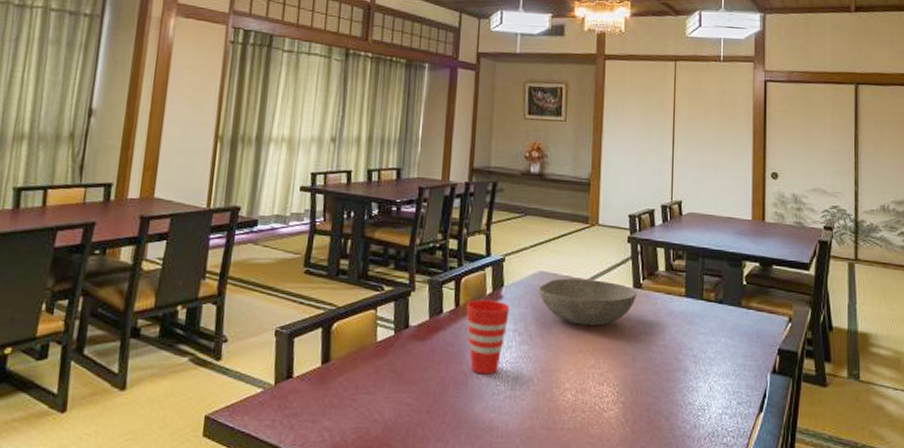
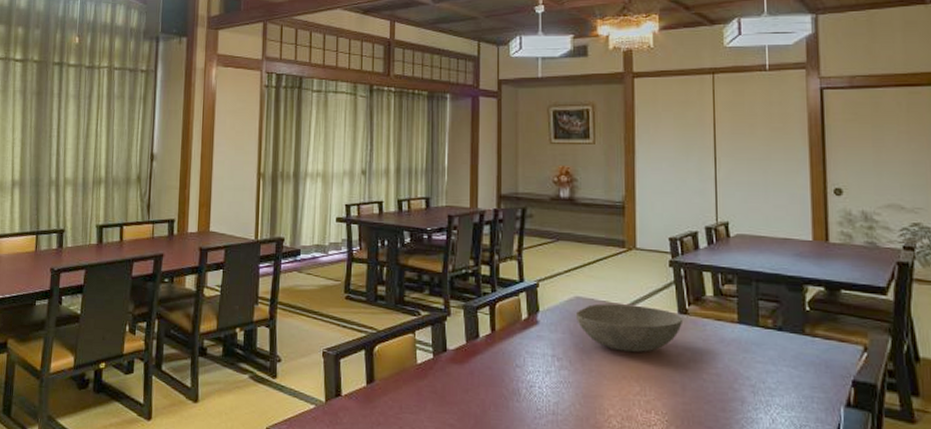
cup: present [466,300,510,375] -> none [502,325,546,399]

